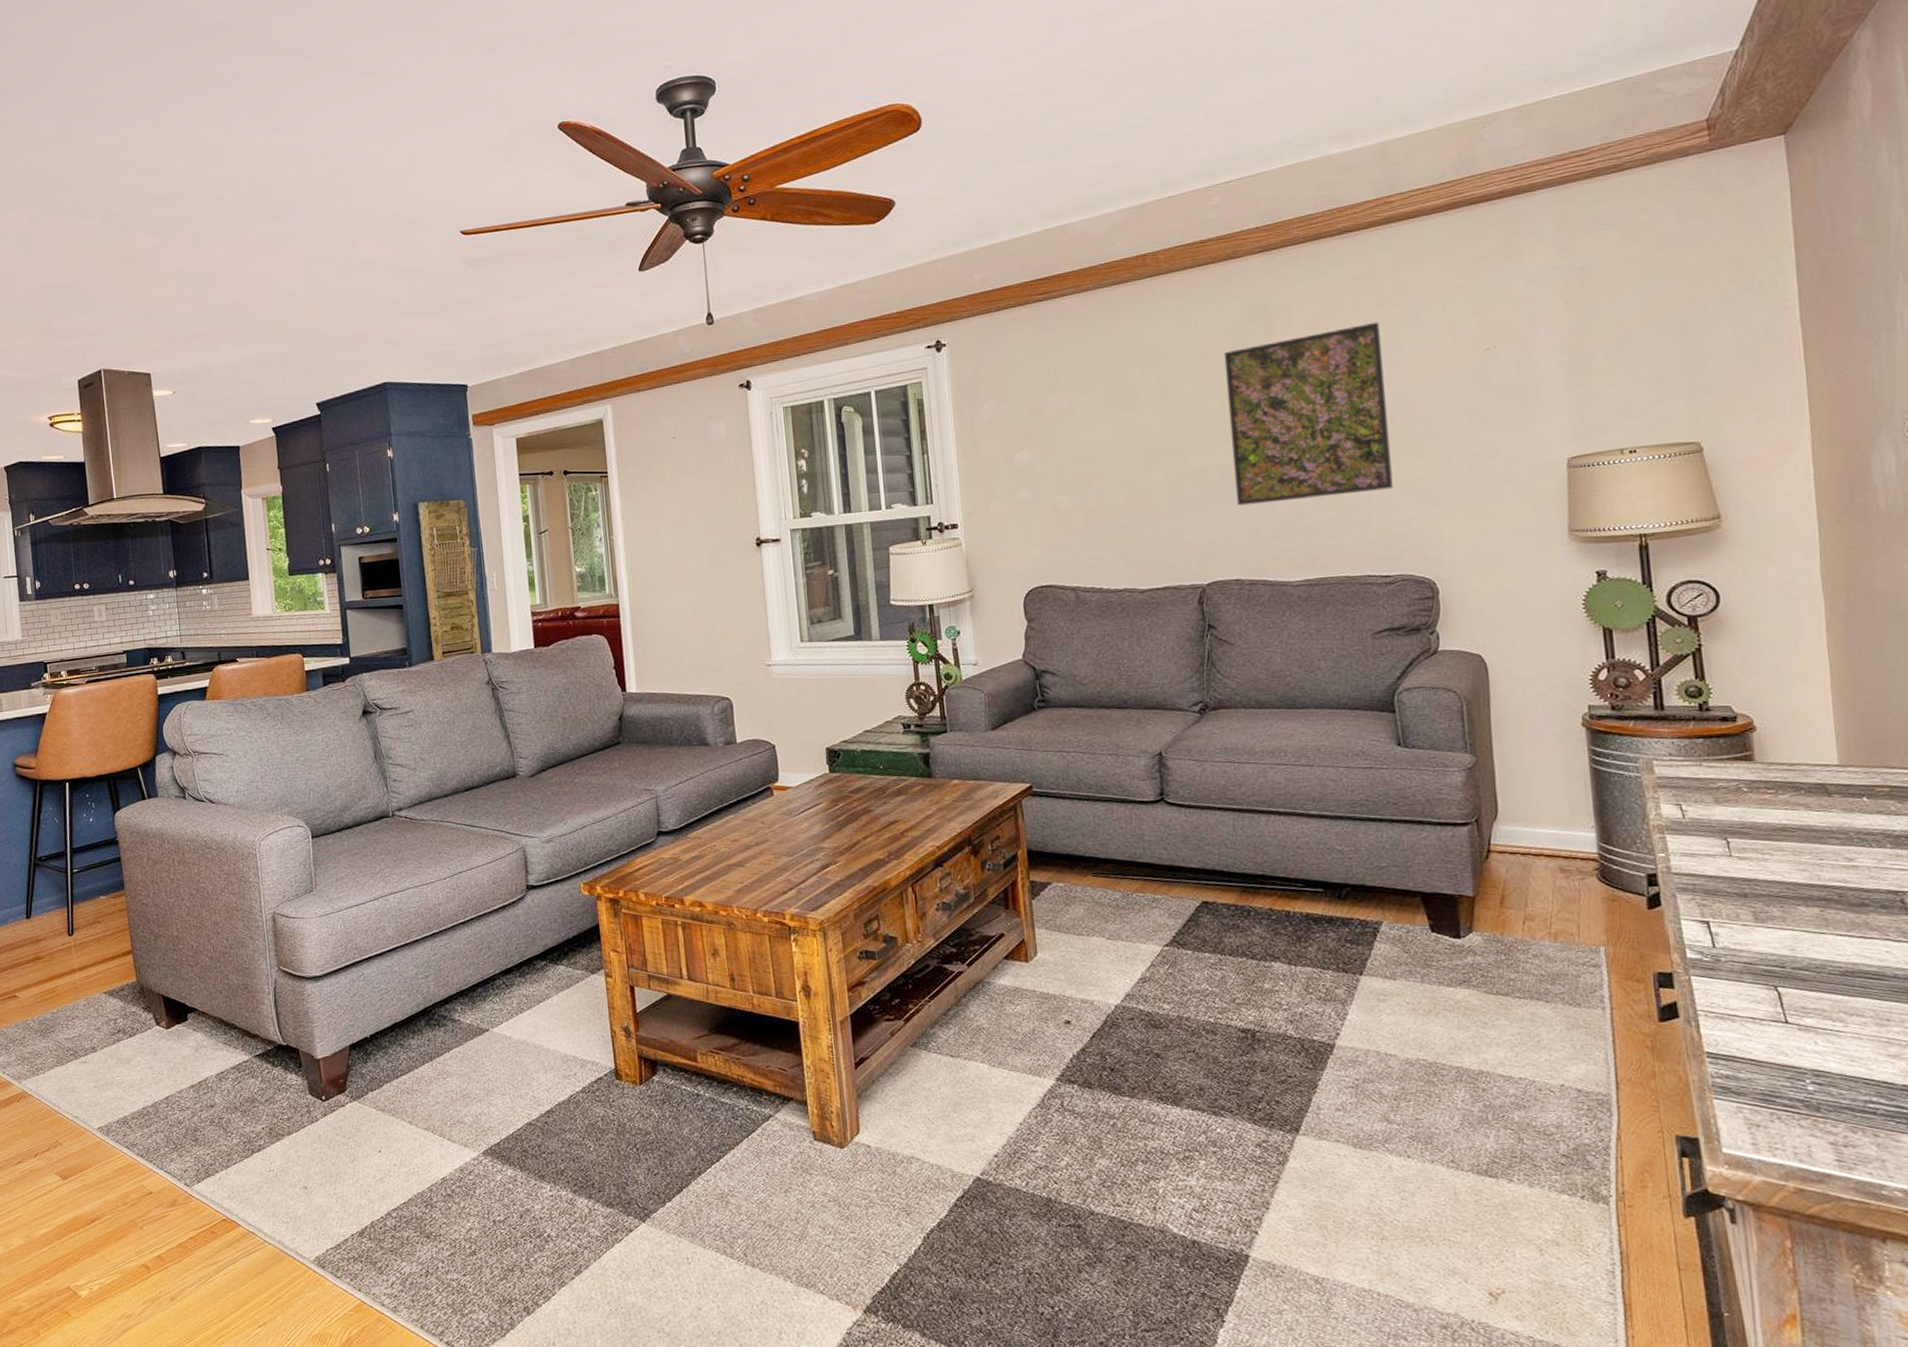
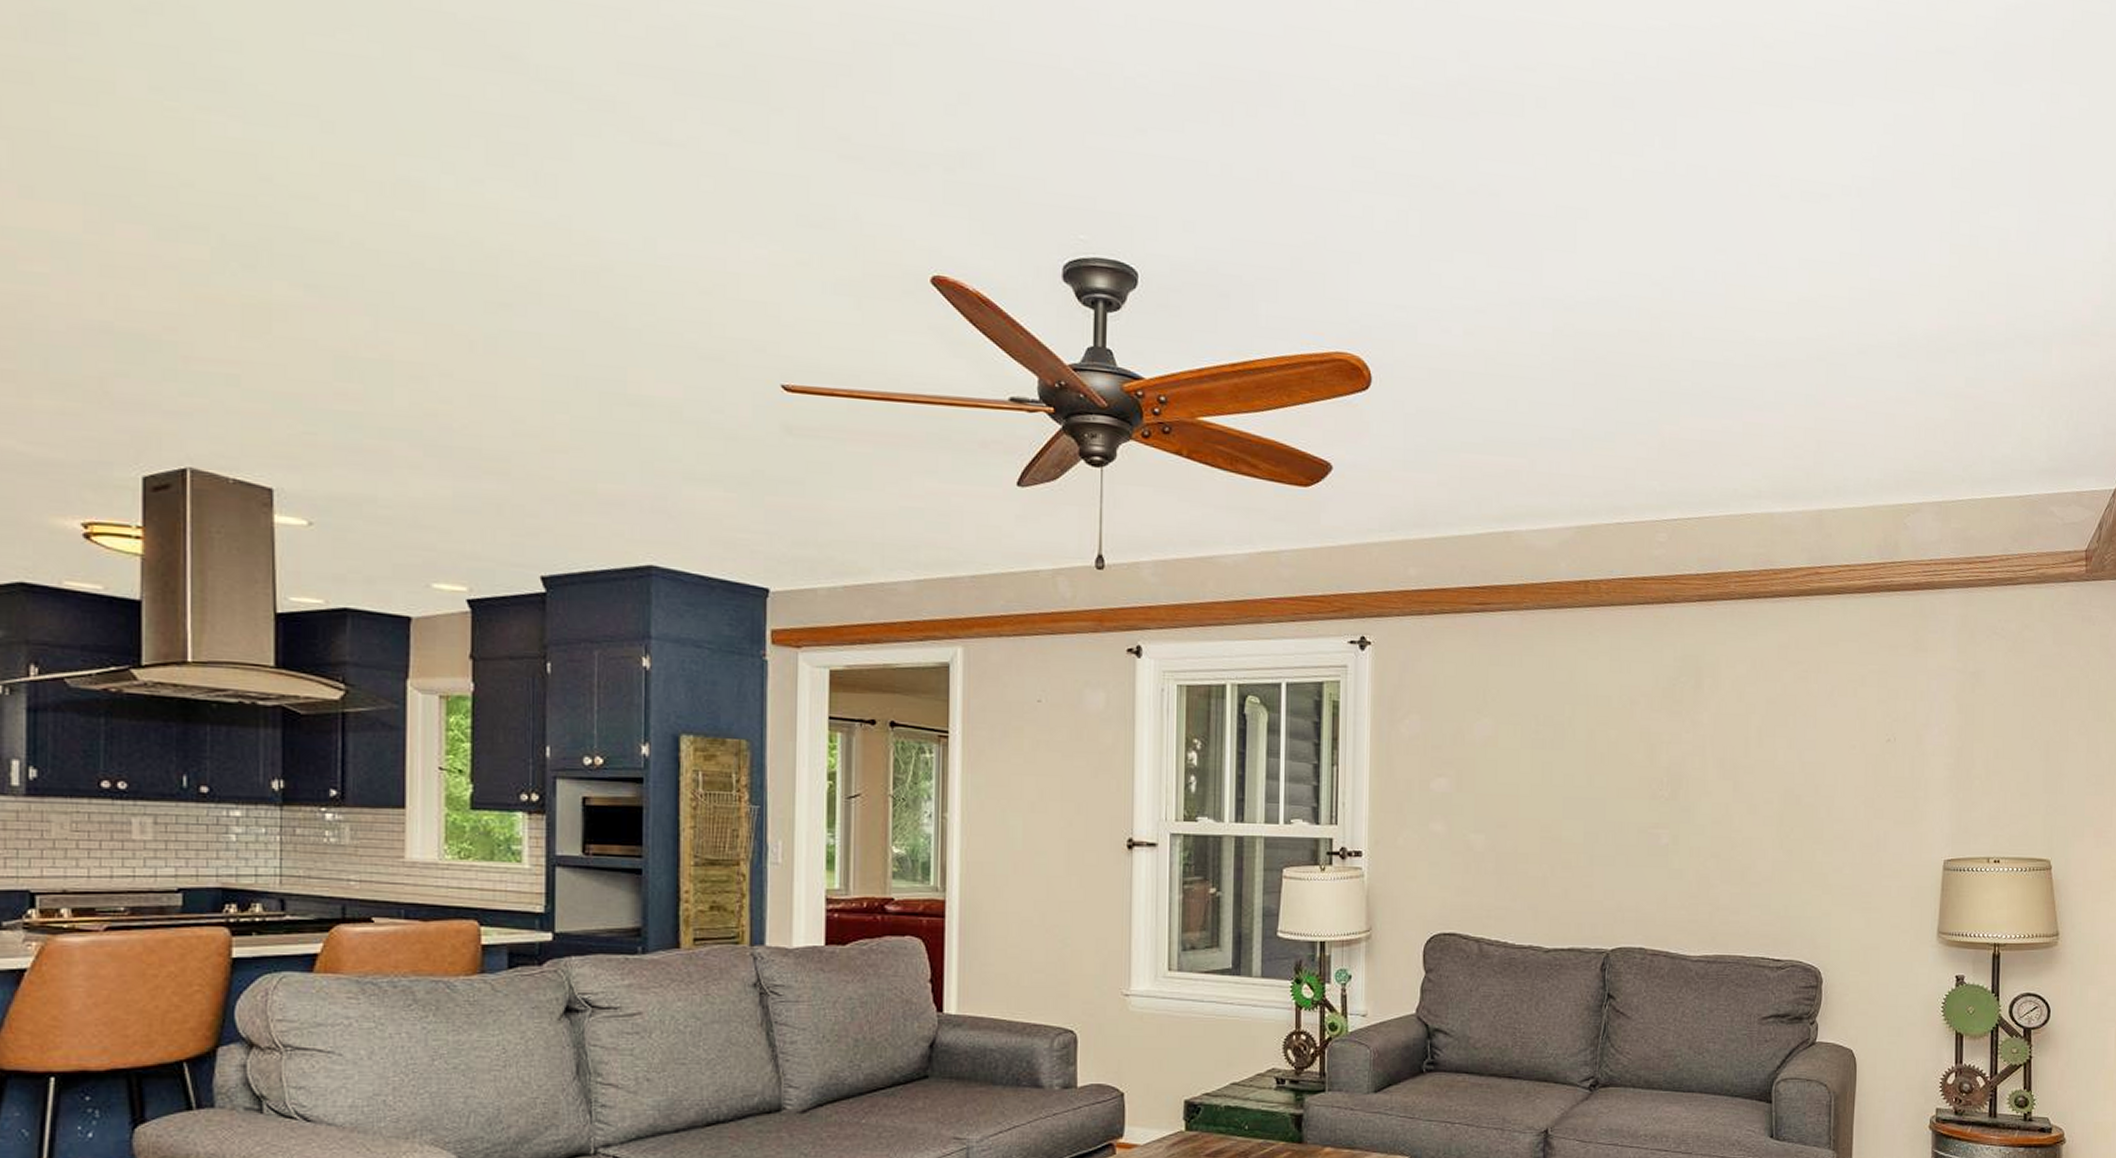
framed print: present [1223,321,1393,506] -> none [1648,694,1798,870]

